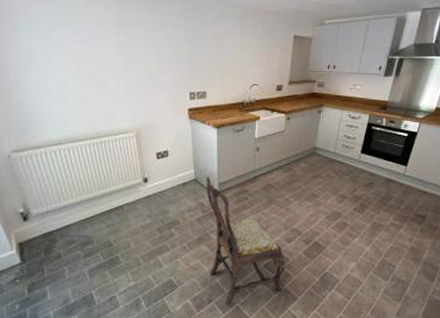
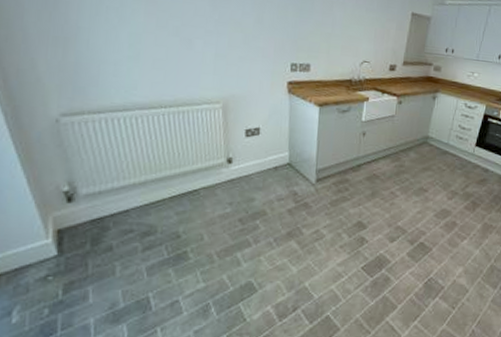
dining chair: present [206,177,286,307] -> none [297,161,387,316]

